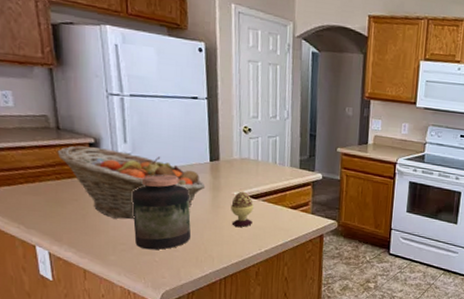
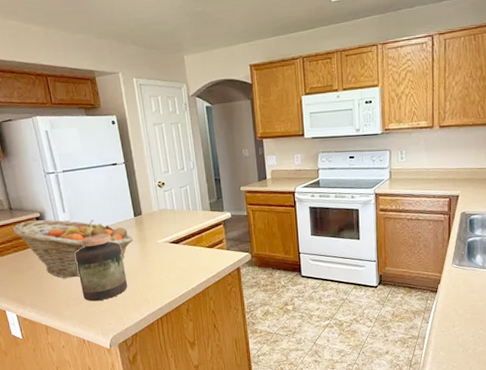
decorative egg: present [231,191,254,227] -> none [157,238,178,271]

